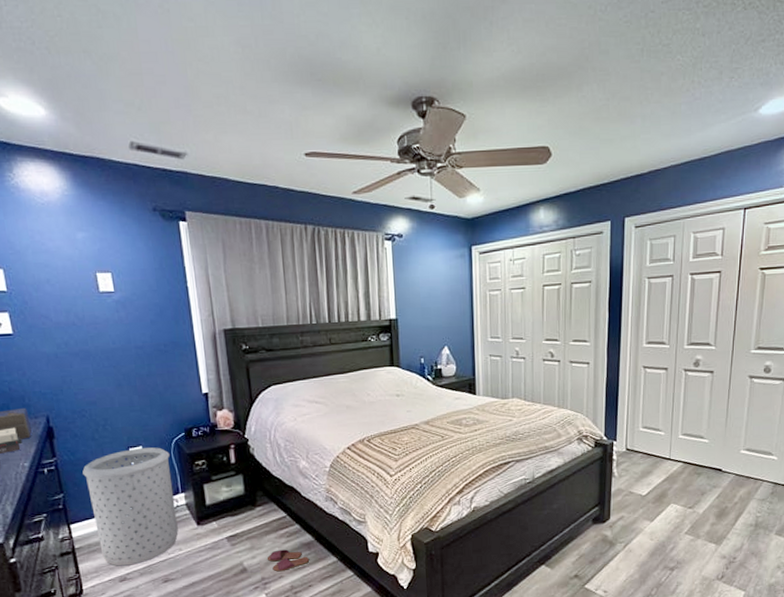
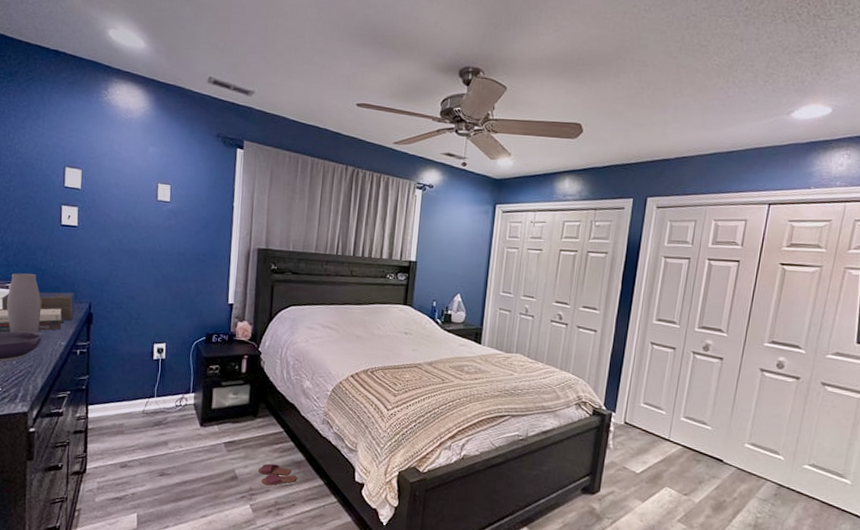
laundry basket: present [82,447,178,566] -> none [109,344,189,454]

